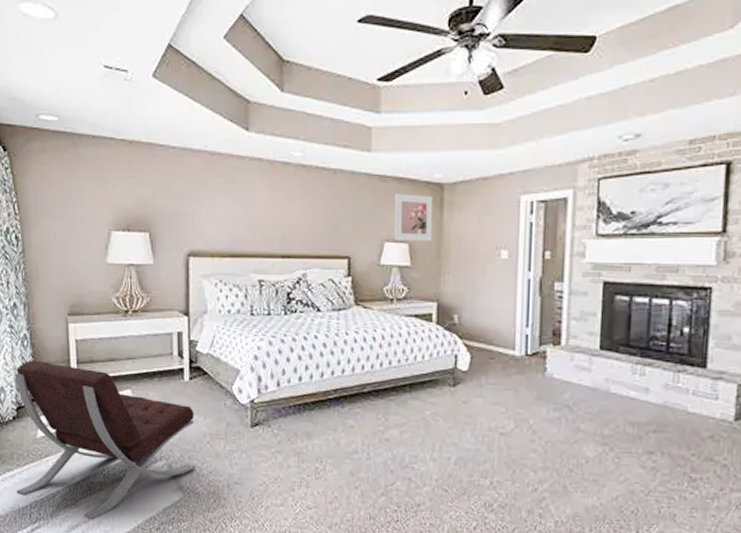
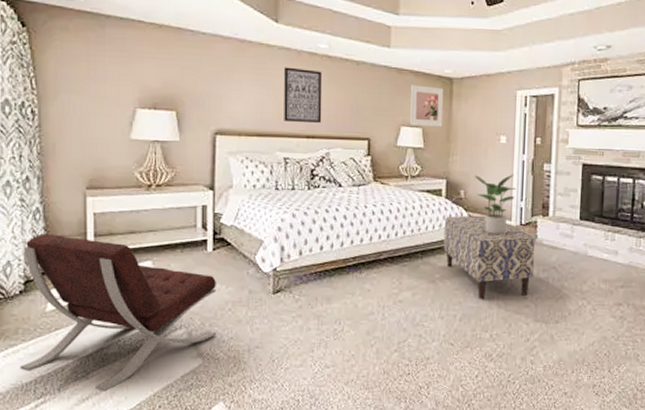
wall art: none [257,180,298,242] -> present [284,67,323,124]
bench: none [434,343,544,442] -> present [443,215,535,300]
potted plant: none [471,295,521,367] -> present [475,174,517,235]

